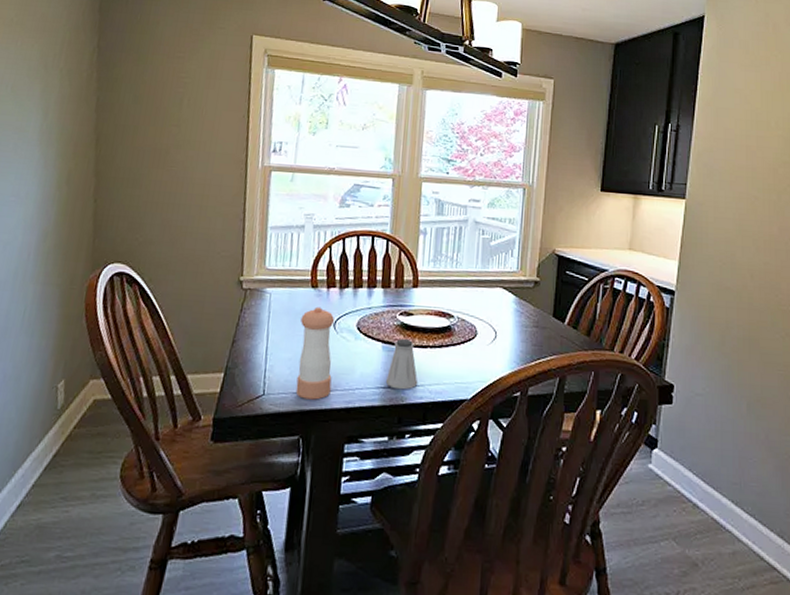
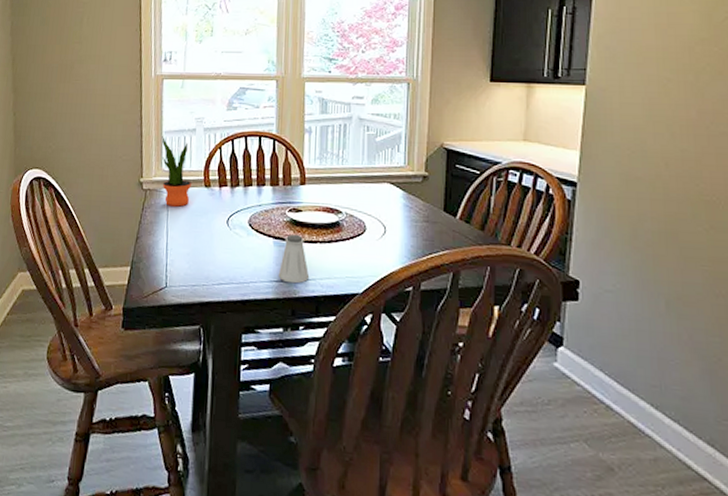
potted plant: none [265,232,297,308] -> present [162,136,191,207]
pepper shaker: present [295,306,335,400] -> none [195,205,228,292]

